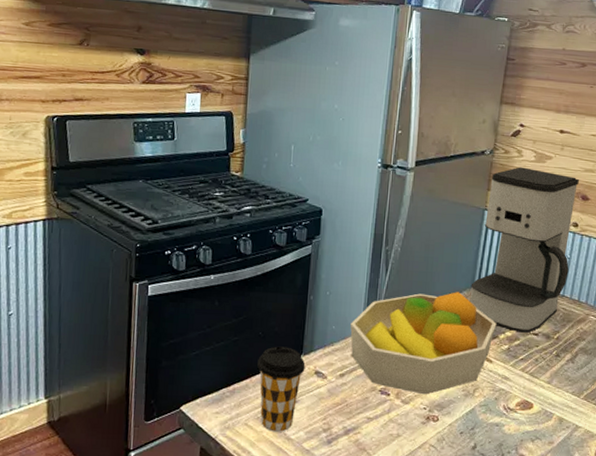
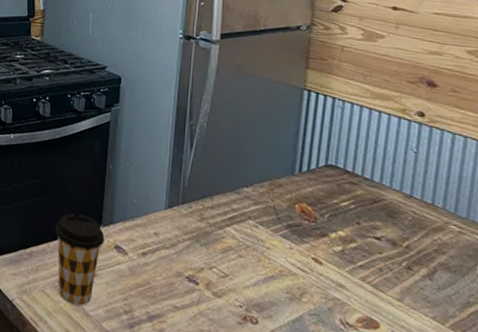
fruit bowl: present [350,292,497,395] -> none [152,174,326,291]
coffee maker: present [469,167,579,333] -> none [290,45,422,236]

